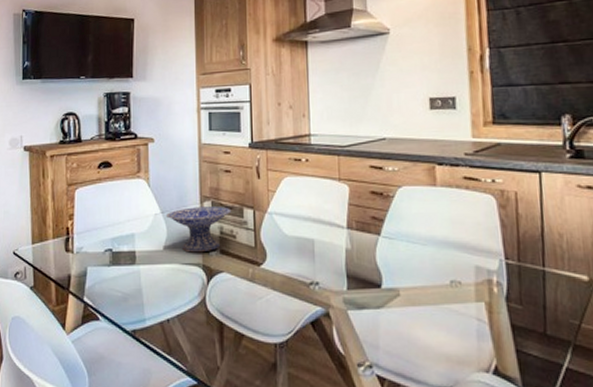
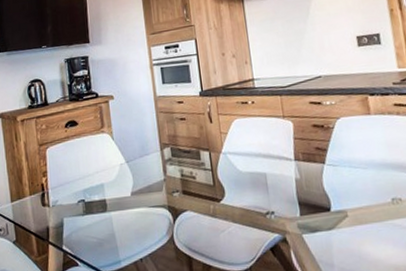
decorative bowl: present [165,207,232,253] -> none [130,151,190,196]

